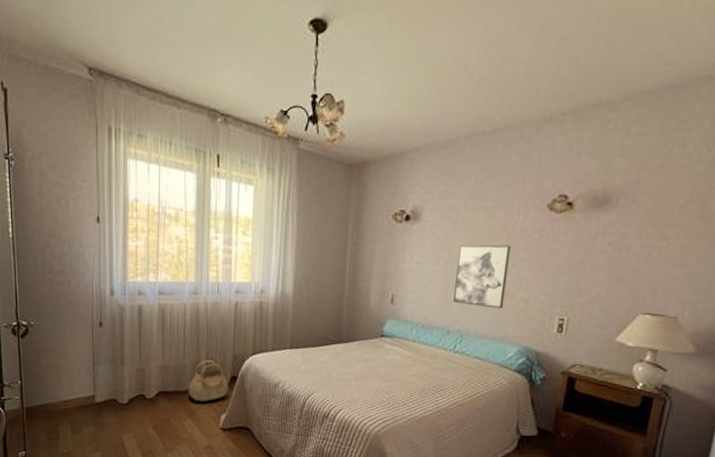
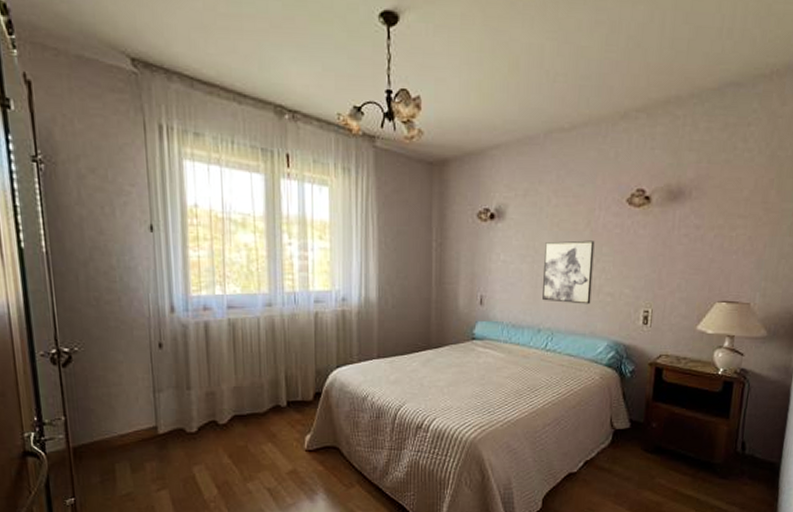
basket: present [188,360,229,402] -> none [267,377,313,423]

